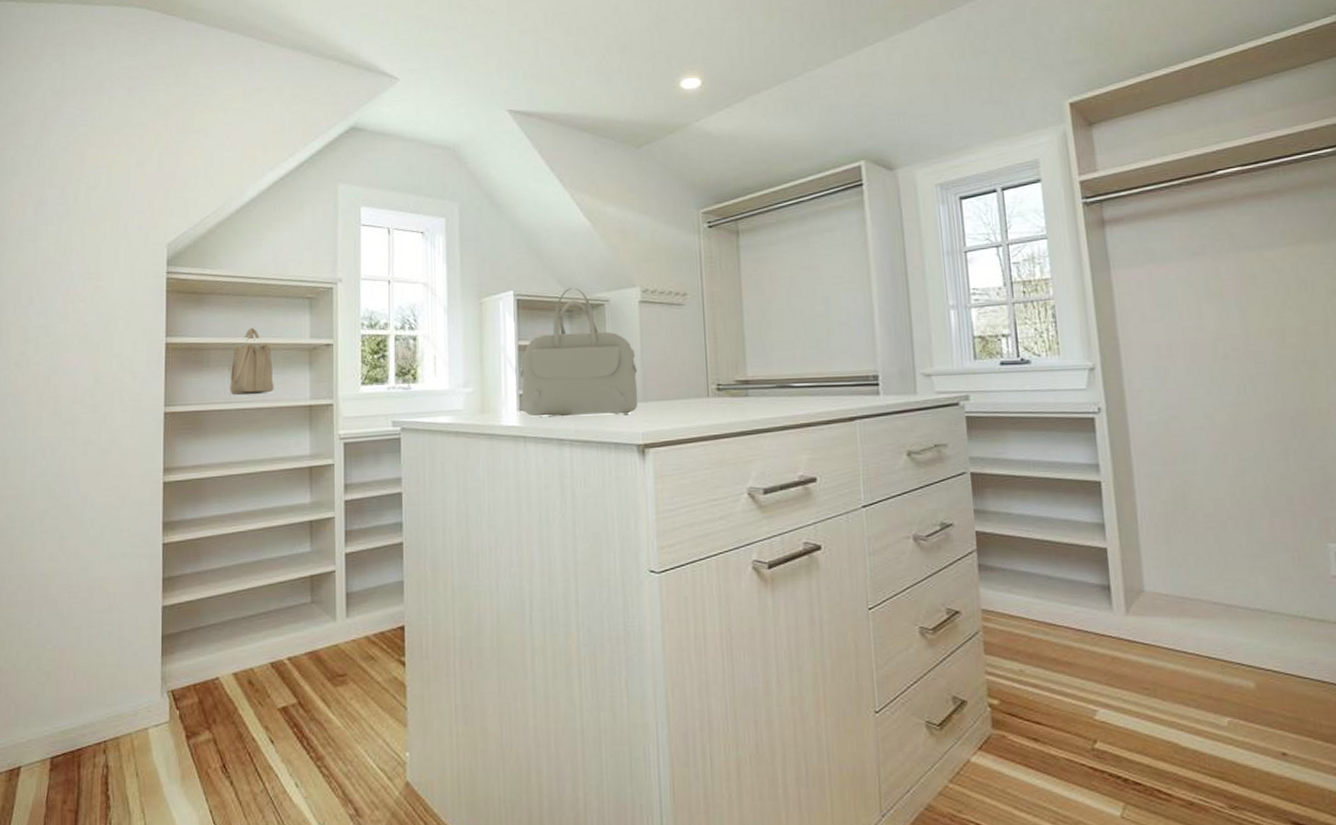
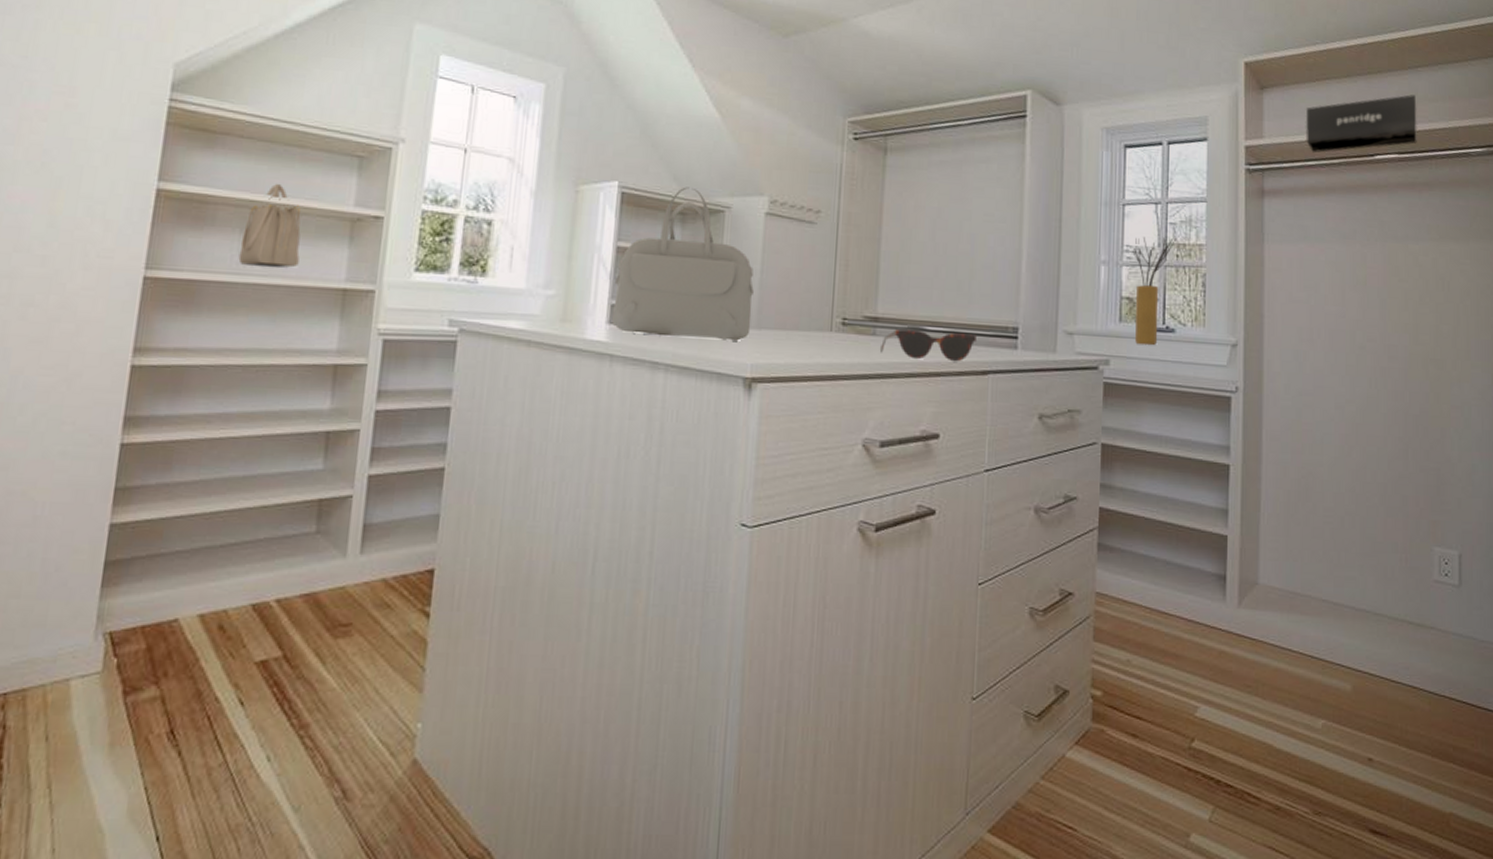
sunglasses: none [753,385,840,414] -> present [879,328,976,362]
vase: none [979,276,1022,379] -> present [1132,236,1177,346]
box: none [1138,107,1260,178] -> present [1305,94,1417,153]

